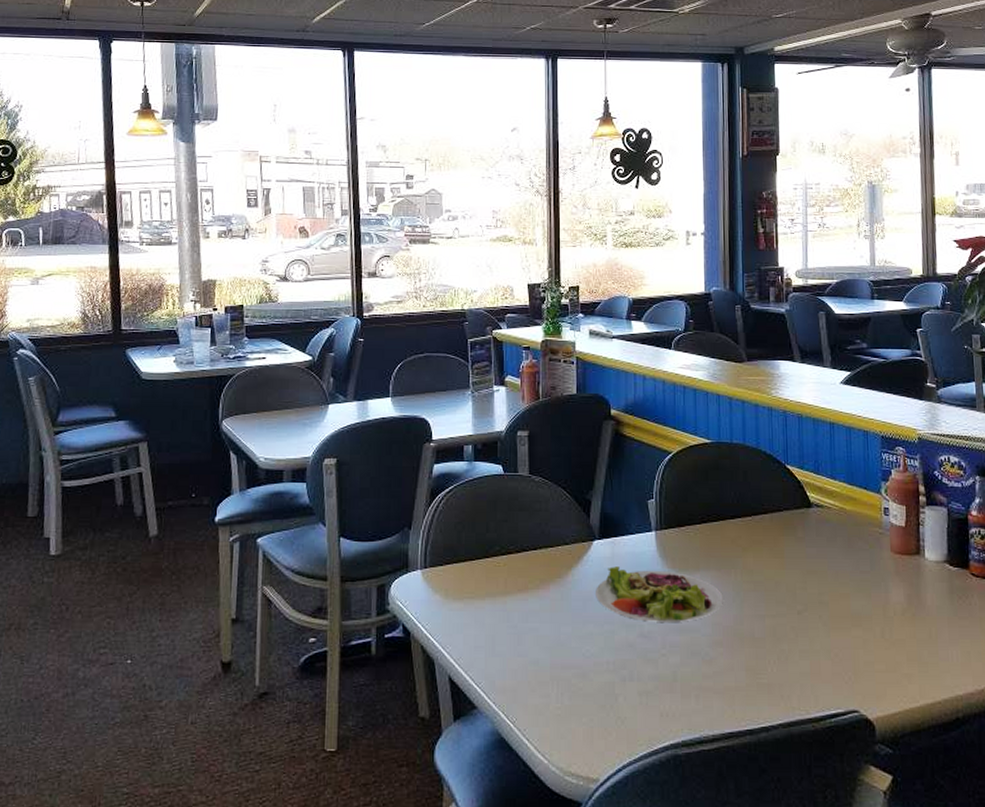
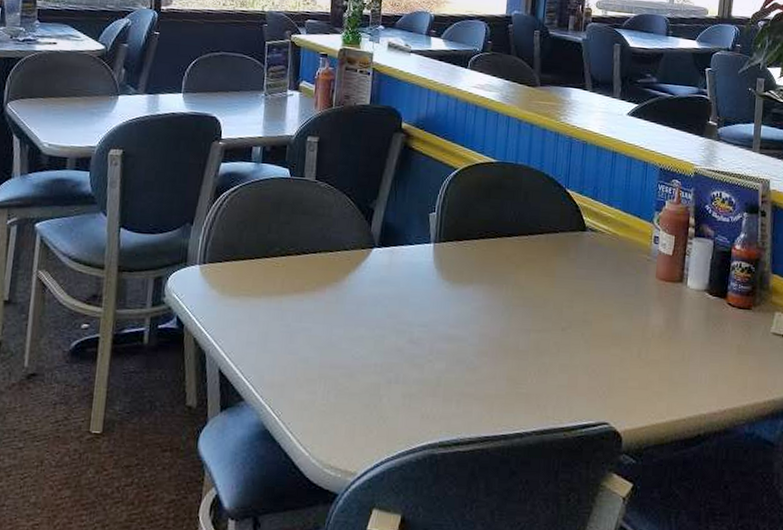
salad plate: present [596,567,723,624] -> none [370,274,493,332]

